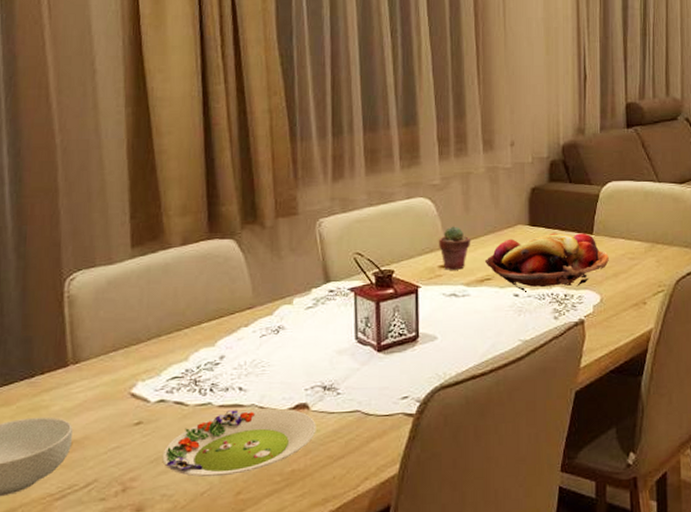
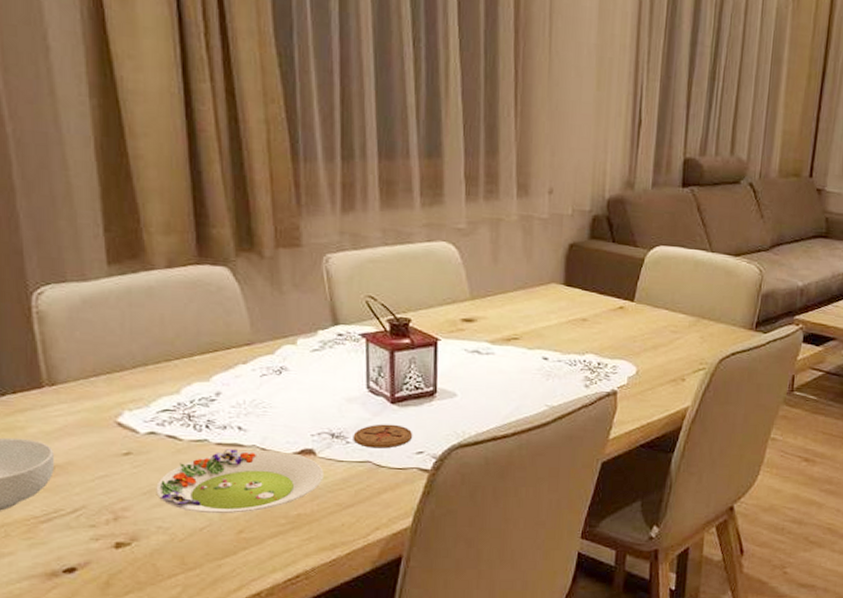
coaster: none [343,372,398,397] -> present [353,424,413,449]
potted succulent: present [439,226,471,270] -> none [462,277,499,326]
fruit basket: present [484,232,609,291] -> none [512,295,649,356]

